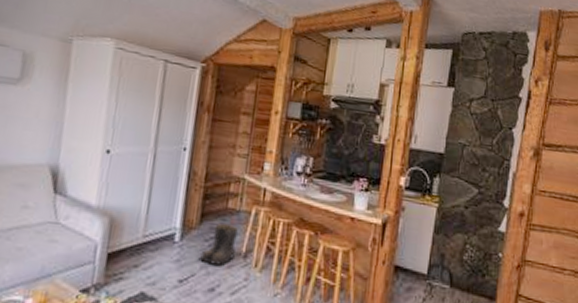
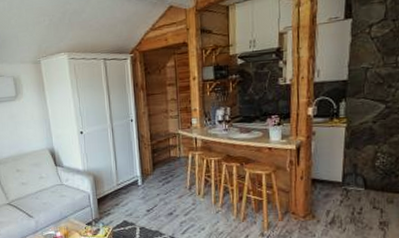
boots: present [200,224,238,266] -> none [158,168,182,197]

